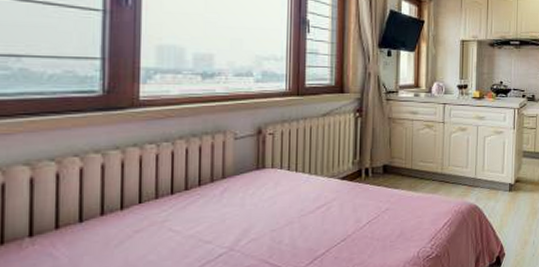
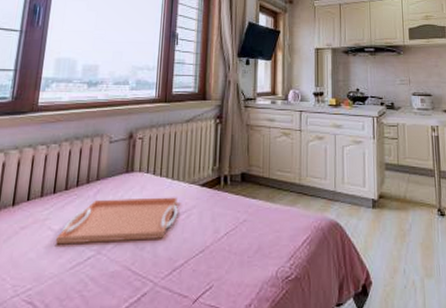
serving tray: none [178,191,317,245] -> present [55,197,178,245]

